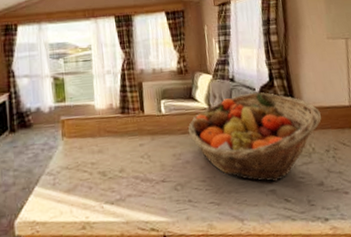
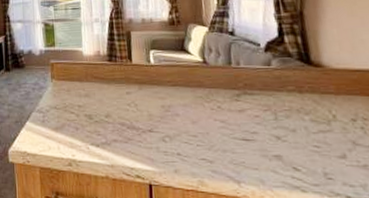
fruit basket: present [188,92,322,183] -> none [178,48,348,148]

